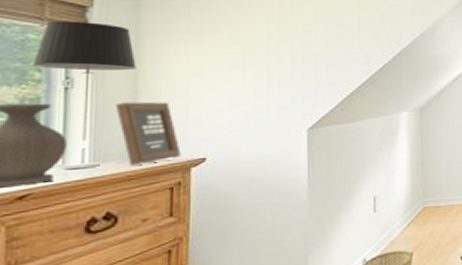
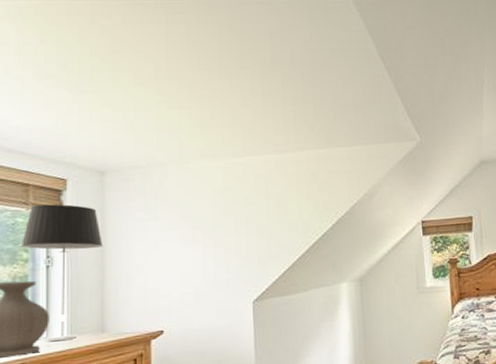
picture frame: present [115,102,181,167] -> none [87,277,142,339]

